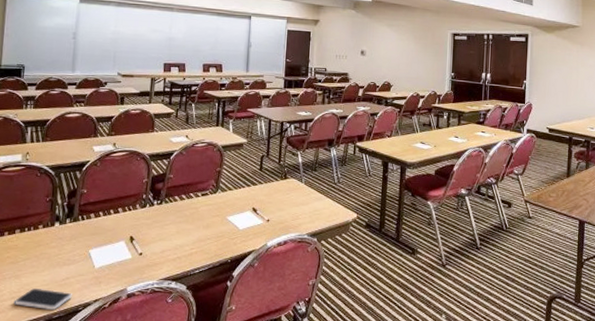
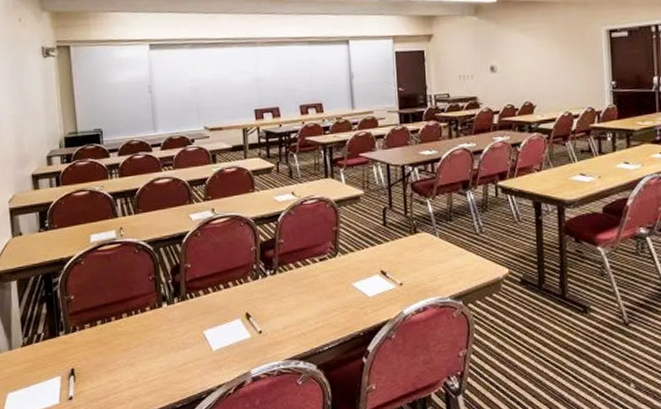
smartphone: present [13,288,72,310] -> none [133,376,193,399]

